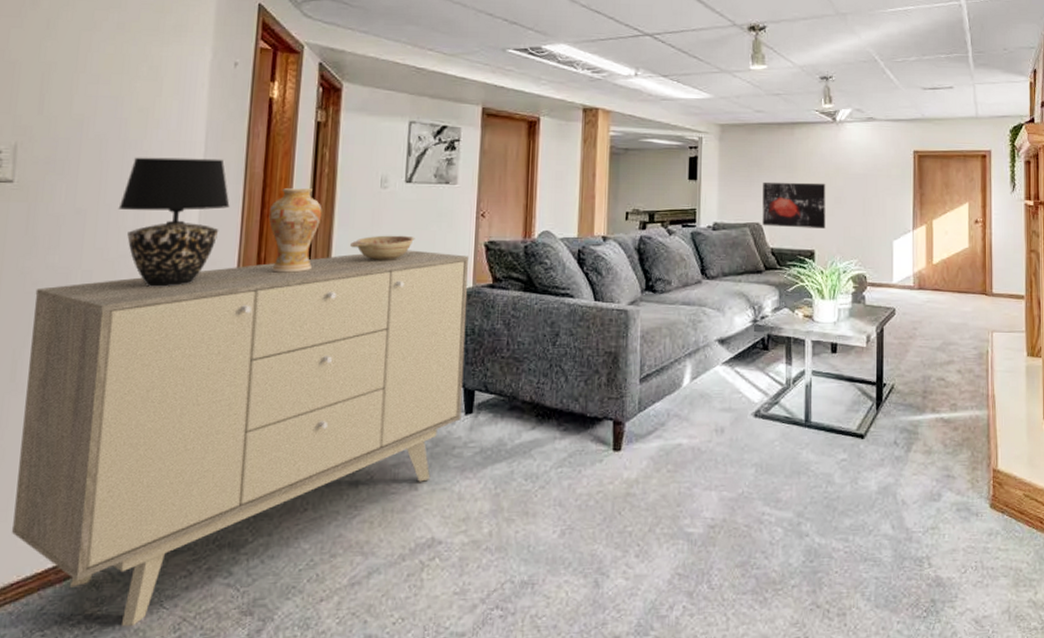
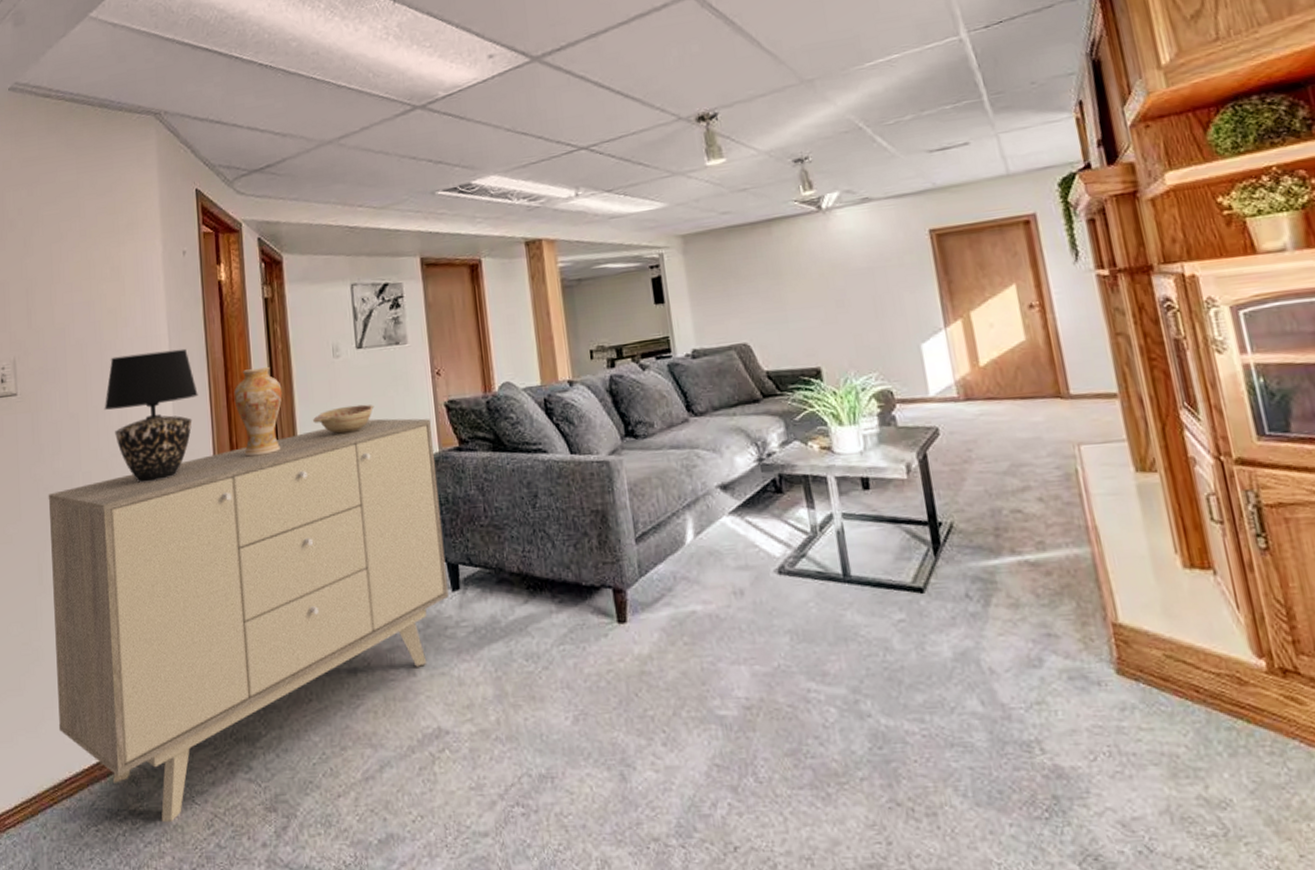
wall art: present [762,182,826,228] -> none [743,285,830,347]

